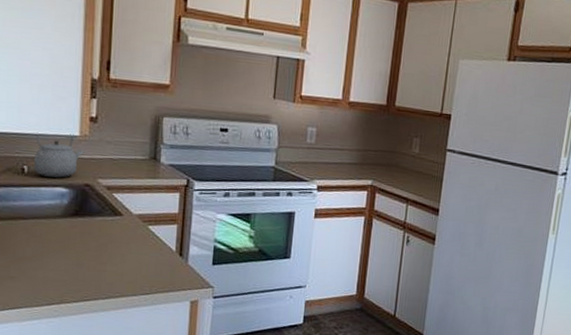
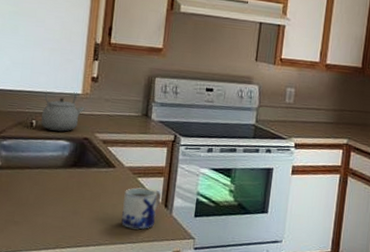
mug: none [132,236,175,281] -> present [121,187,161,230]

